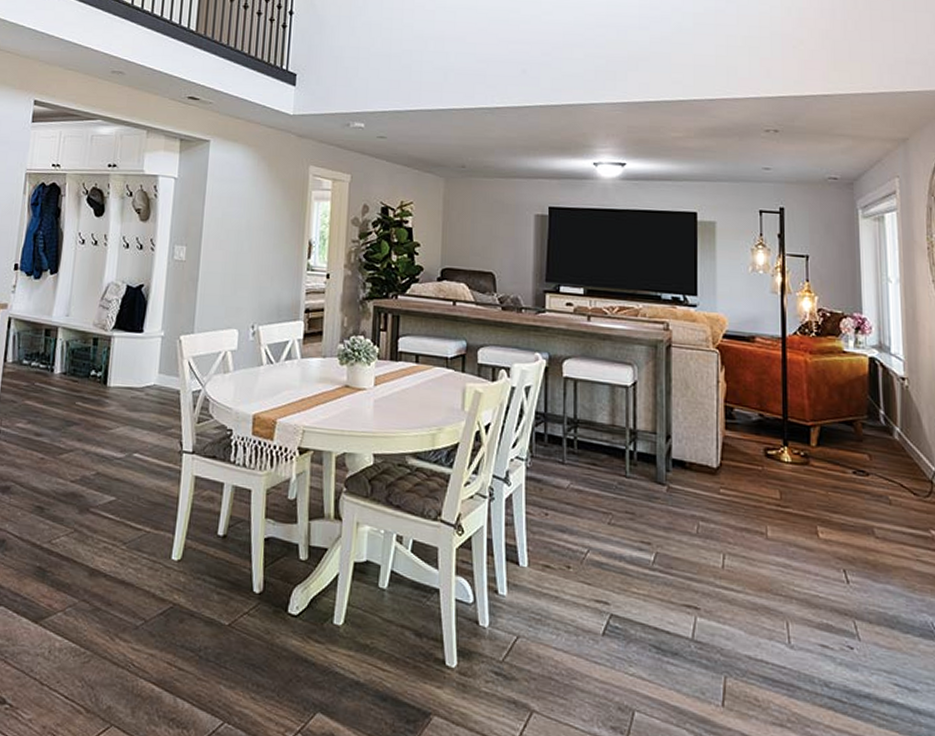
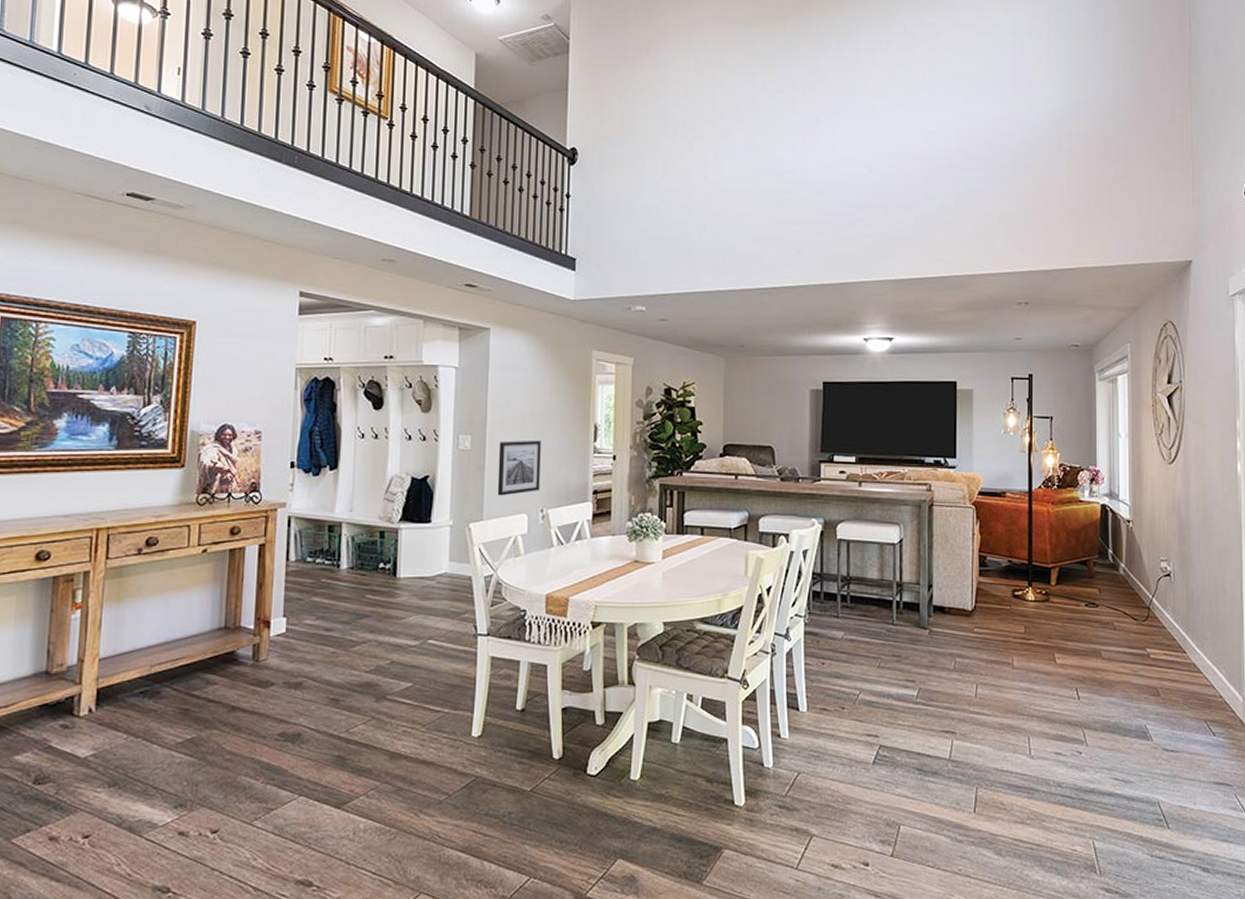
wall art: none [209,253,255,310] -> present [497,440,541,496]

